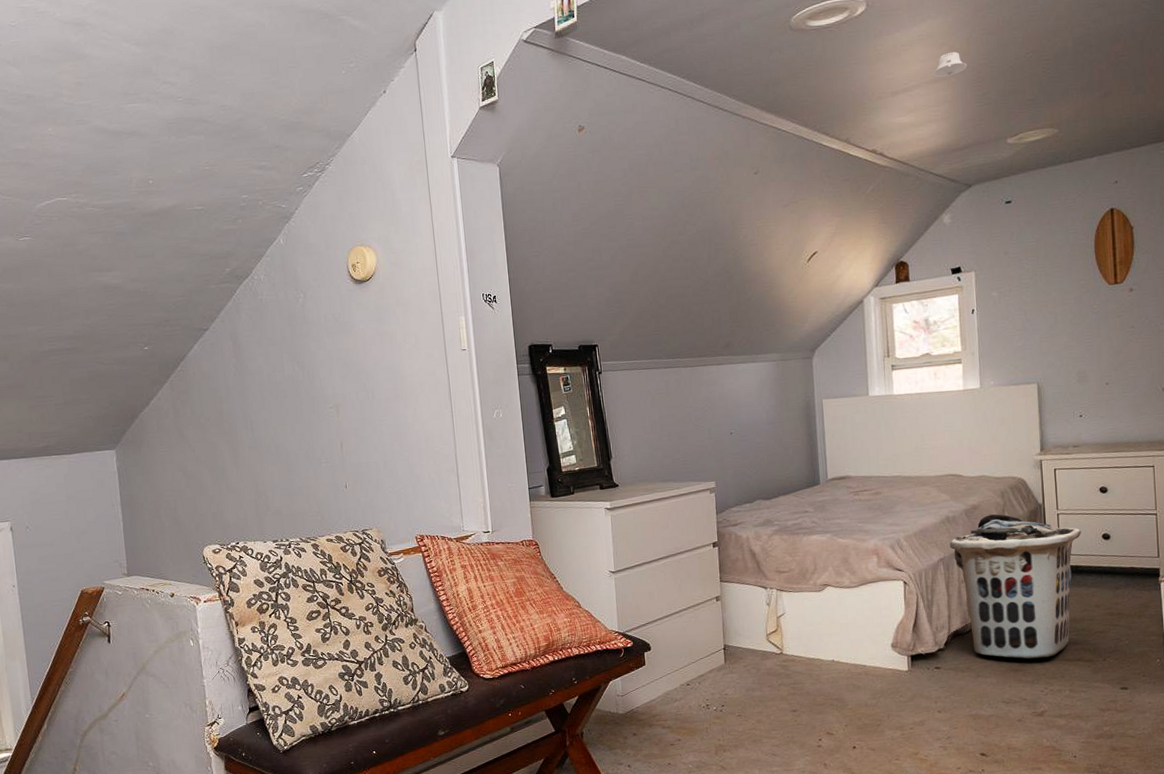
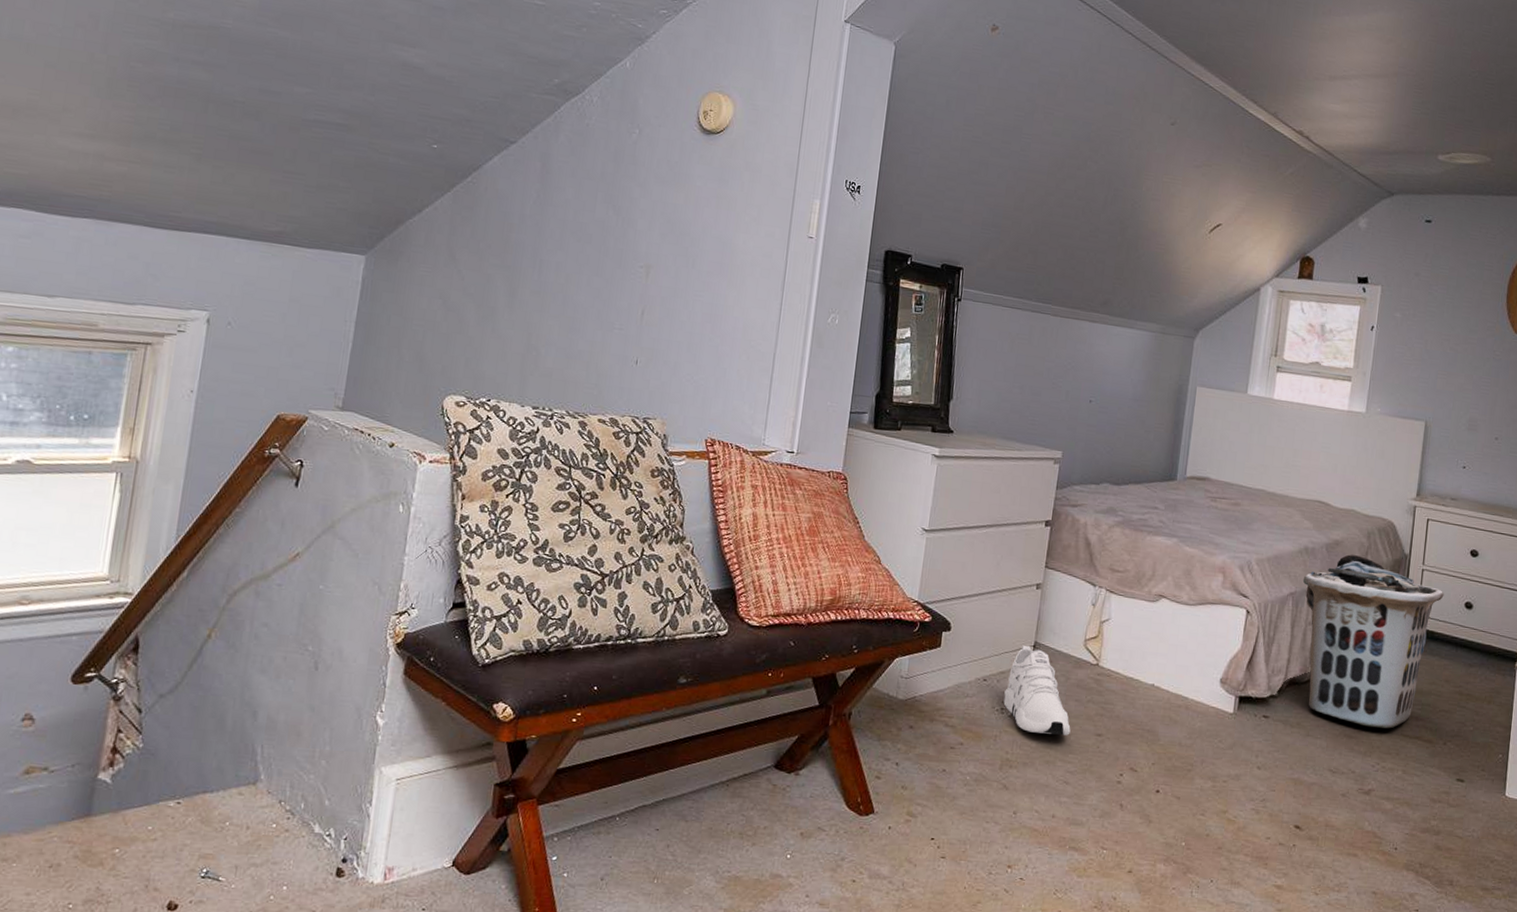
shoe: none [706,650,769,720] -> present [1003,646,1071,736]
recessed light: present [932,51,968,78] -> none [1374,50,1412,76]

